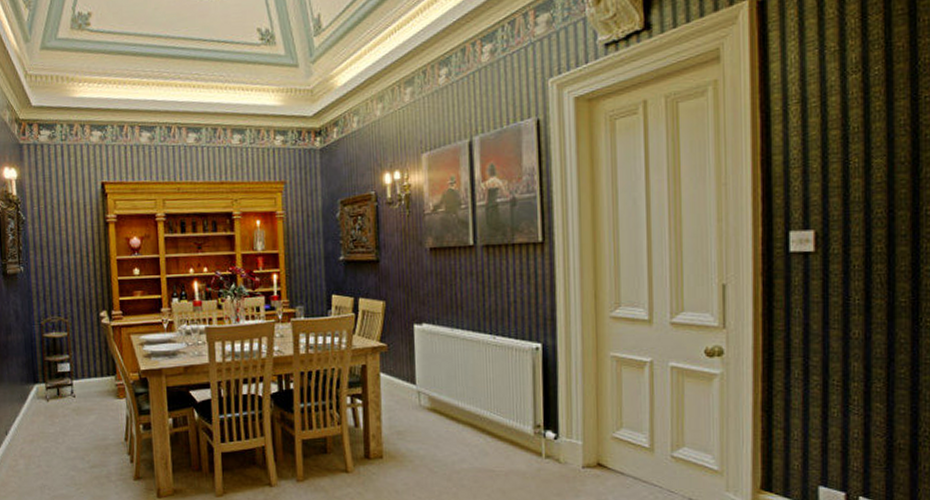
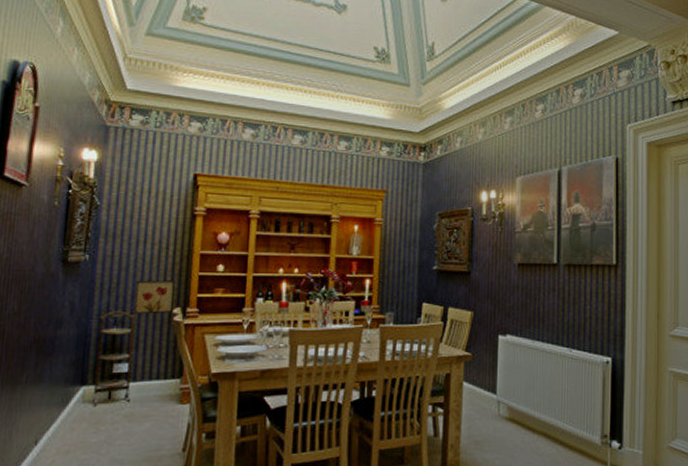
wall art: none [65,286,100,319] -> present [133,280,175,314]

